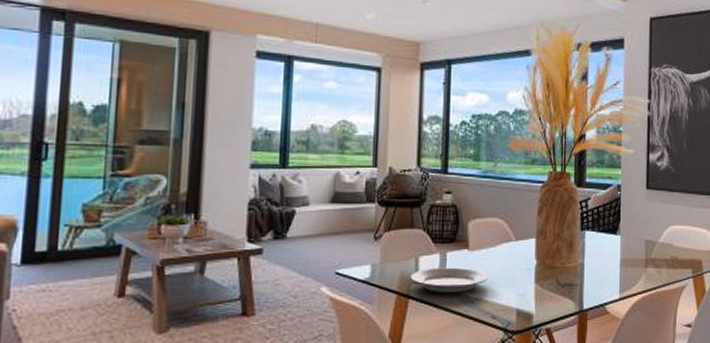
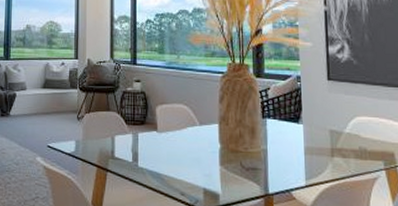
plate: present [410,267,488,293] -> none [108,146,176,169]

